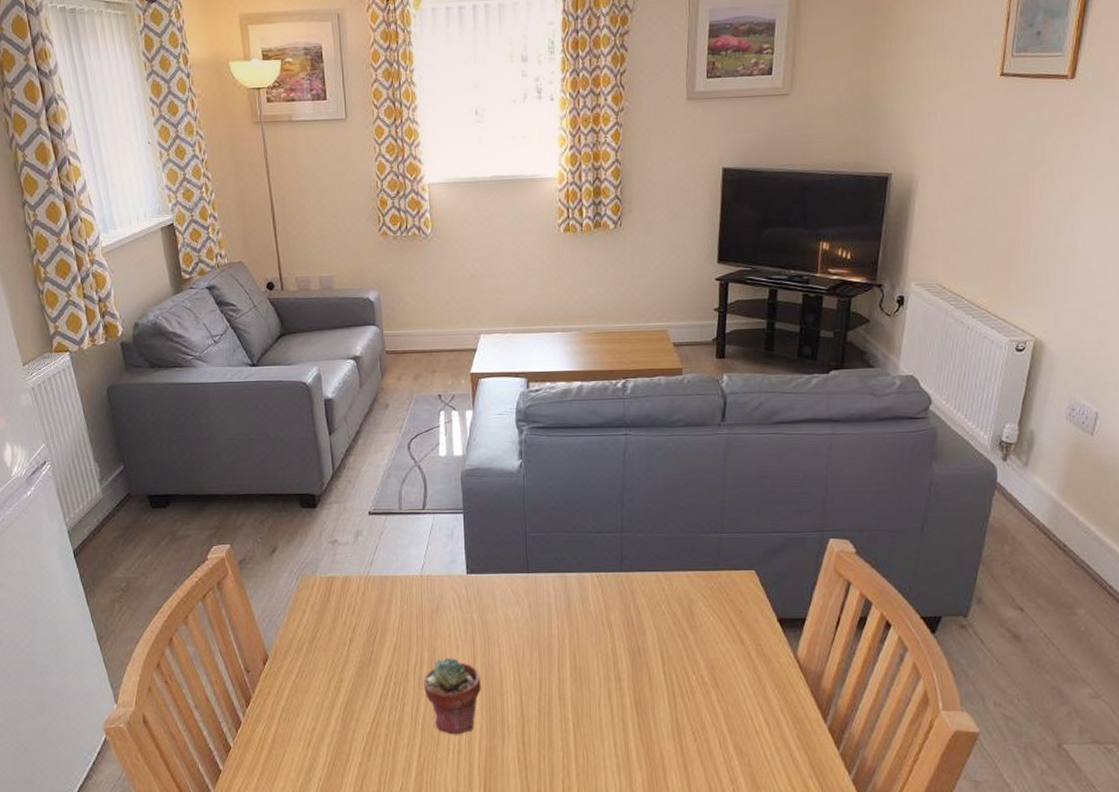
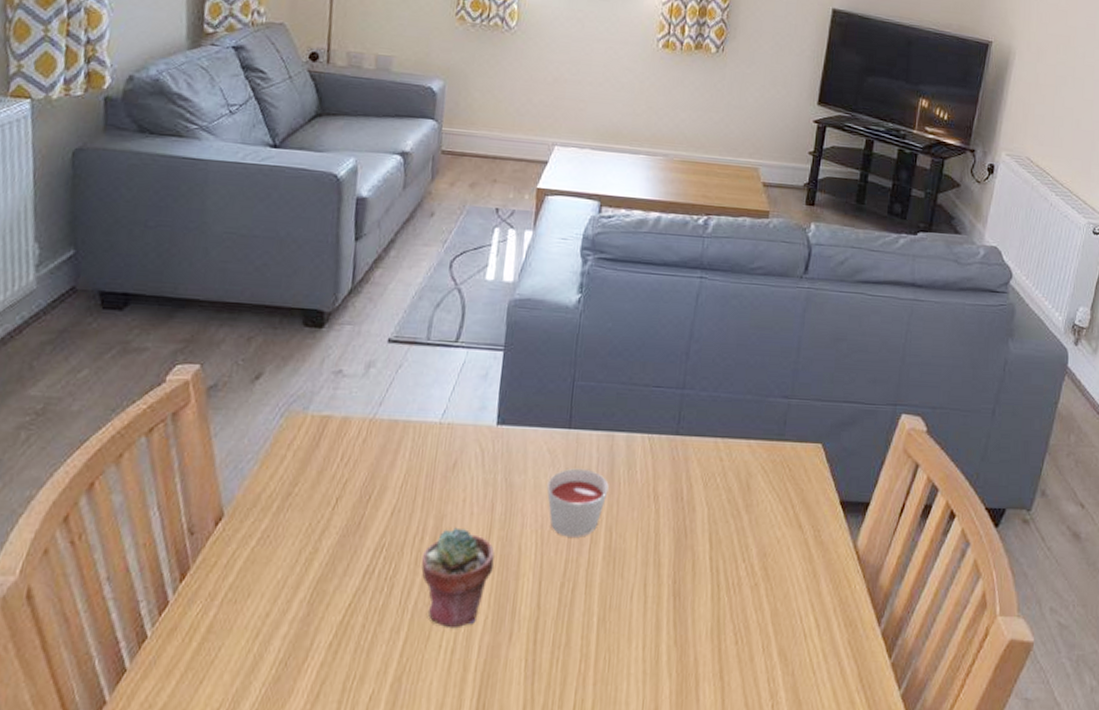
candle: none [515,605,568,661] -> present [547,468,609,537]

